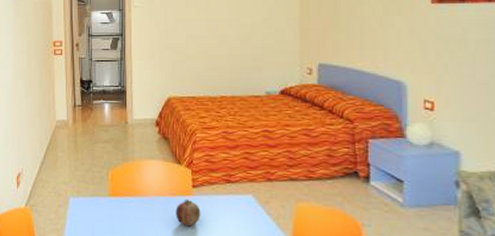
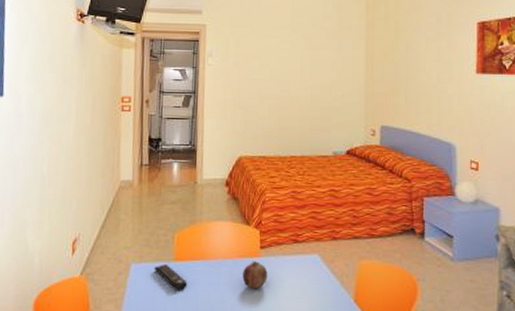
remote control: none [91,198,123,224] -> present [154,263,187,290]

